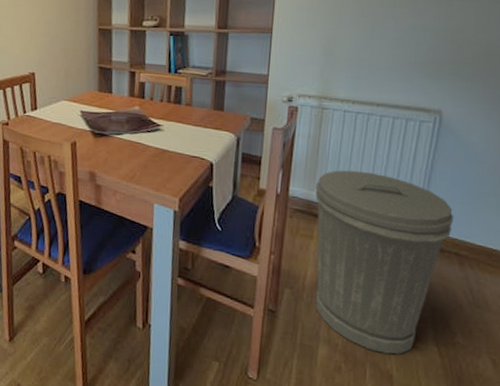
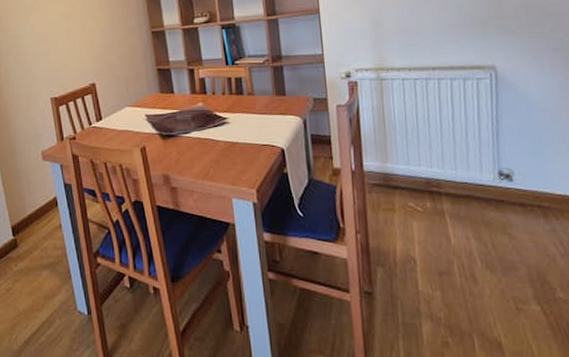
trash can: present [315,170,454,355] -> none [388,136,530,321]

